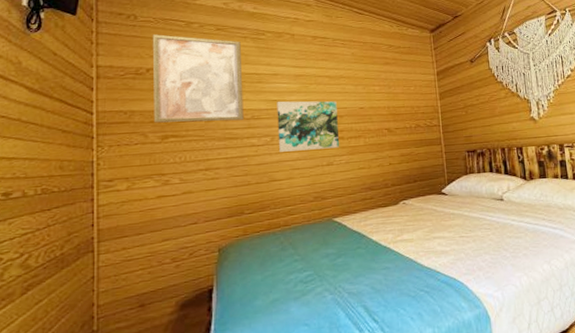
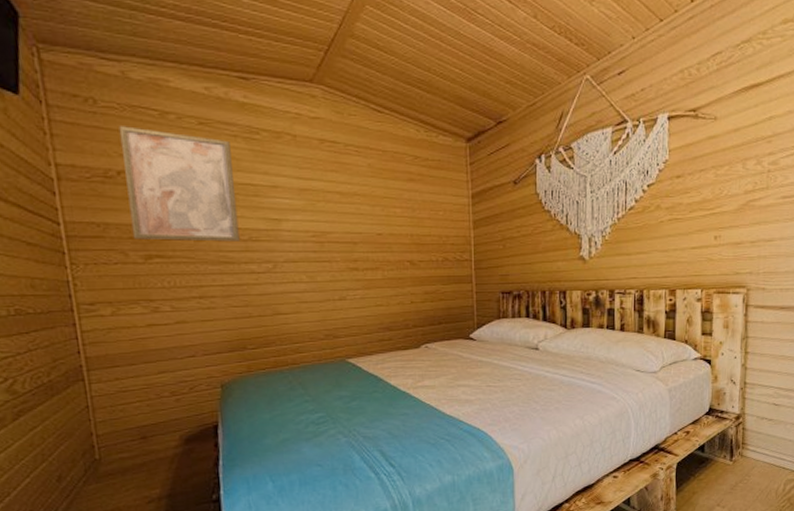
wall art: present [277,101,340,152] -> none [278,220,354,282]

